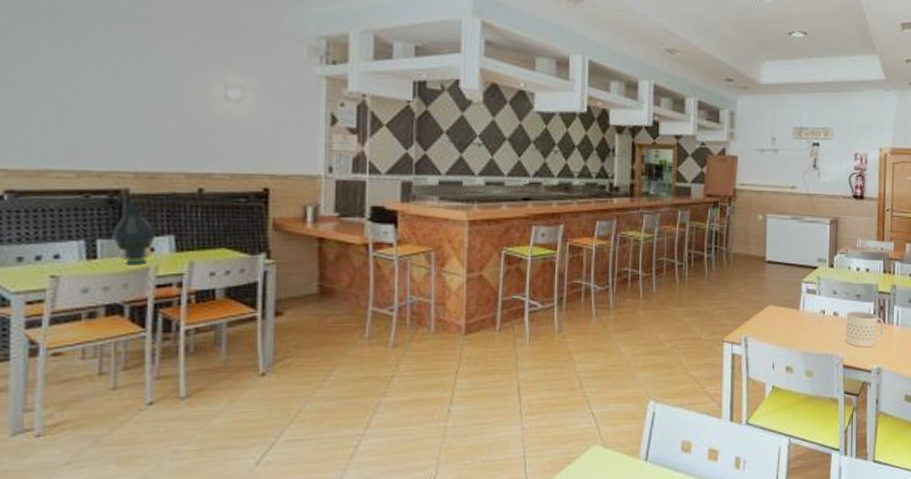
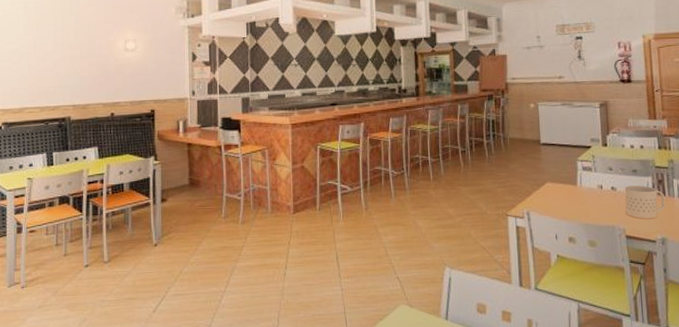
vase: present [113,205,156,266] -> none [62,127,87,169]

